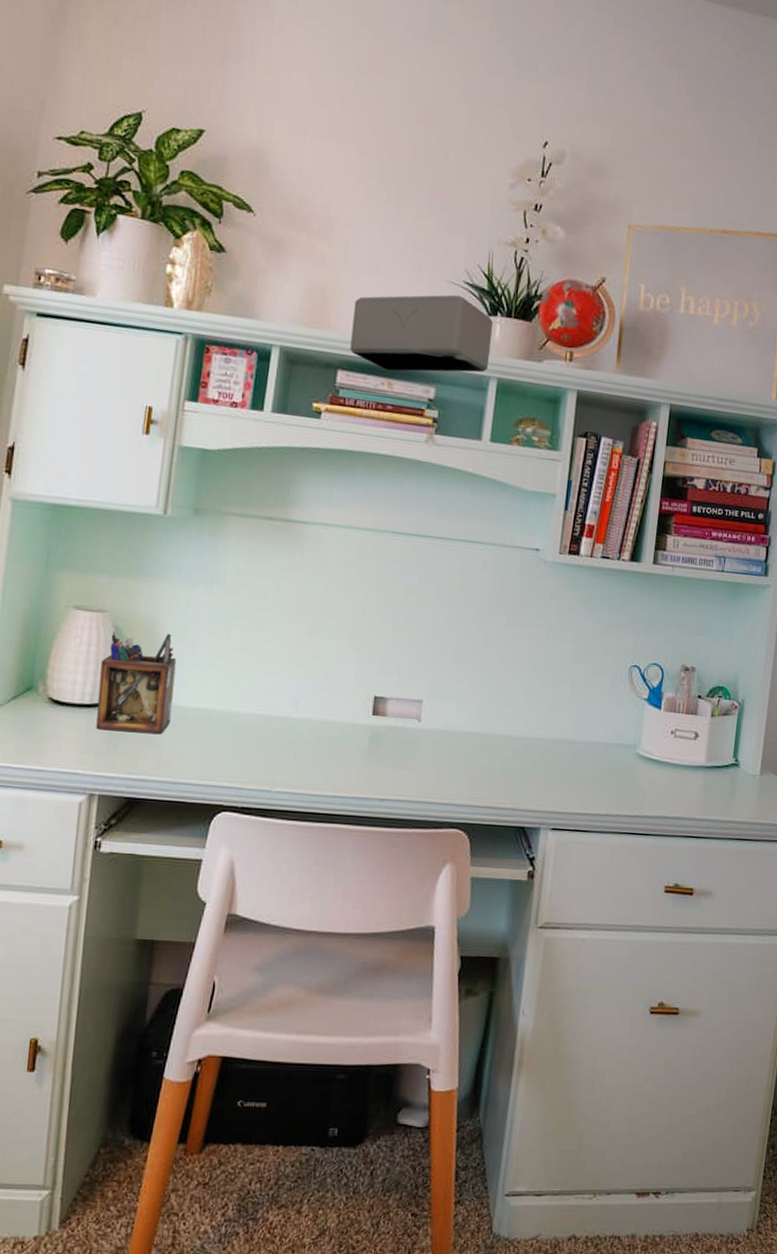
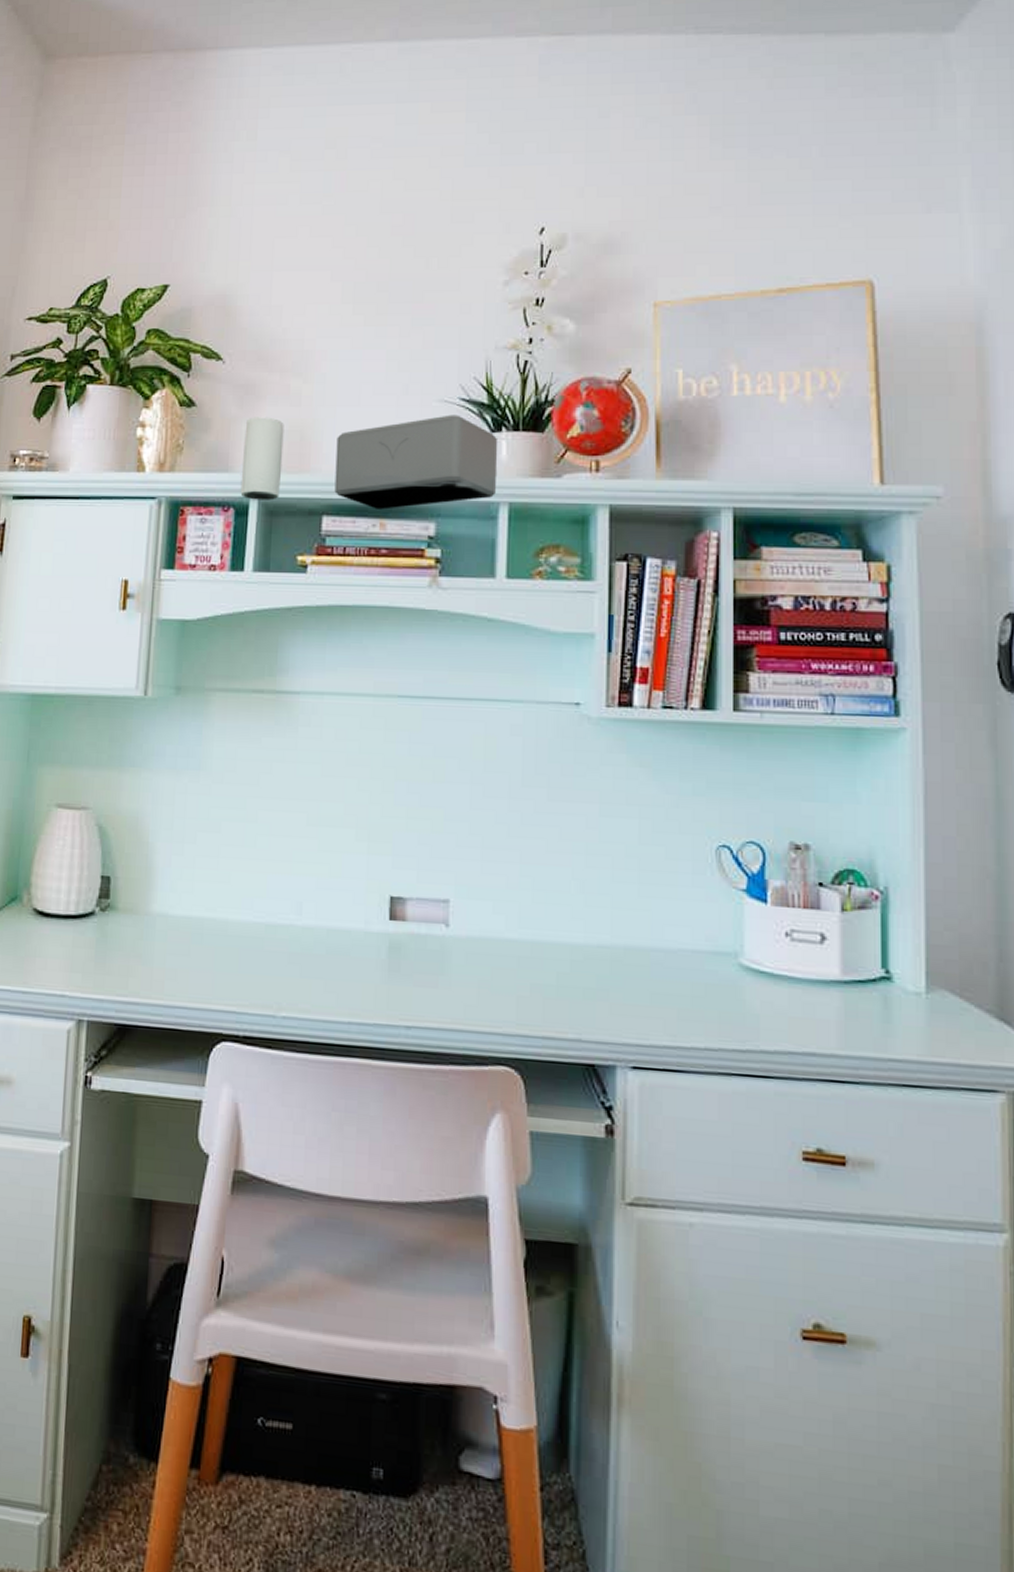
desk organizer: present [96,631,177,734] -> none [82,830,164,948]
candle: none [264,271,308,350] -> present [240,417,284,500]

